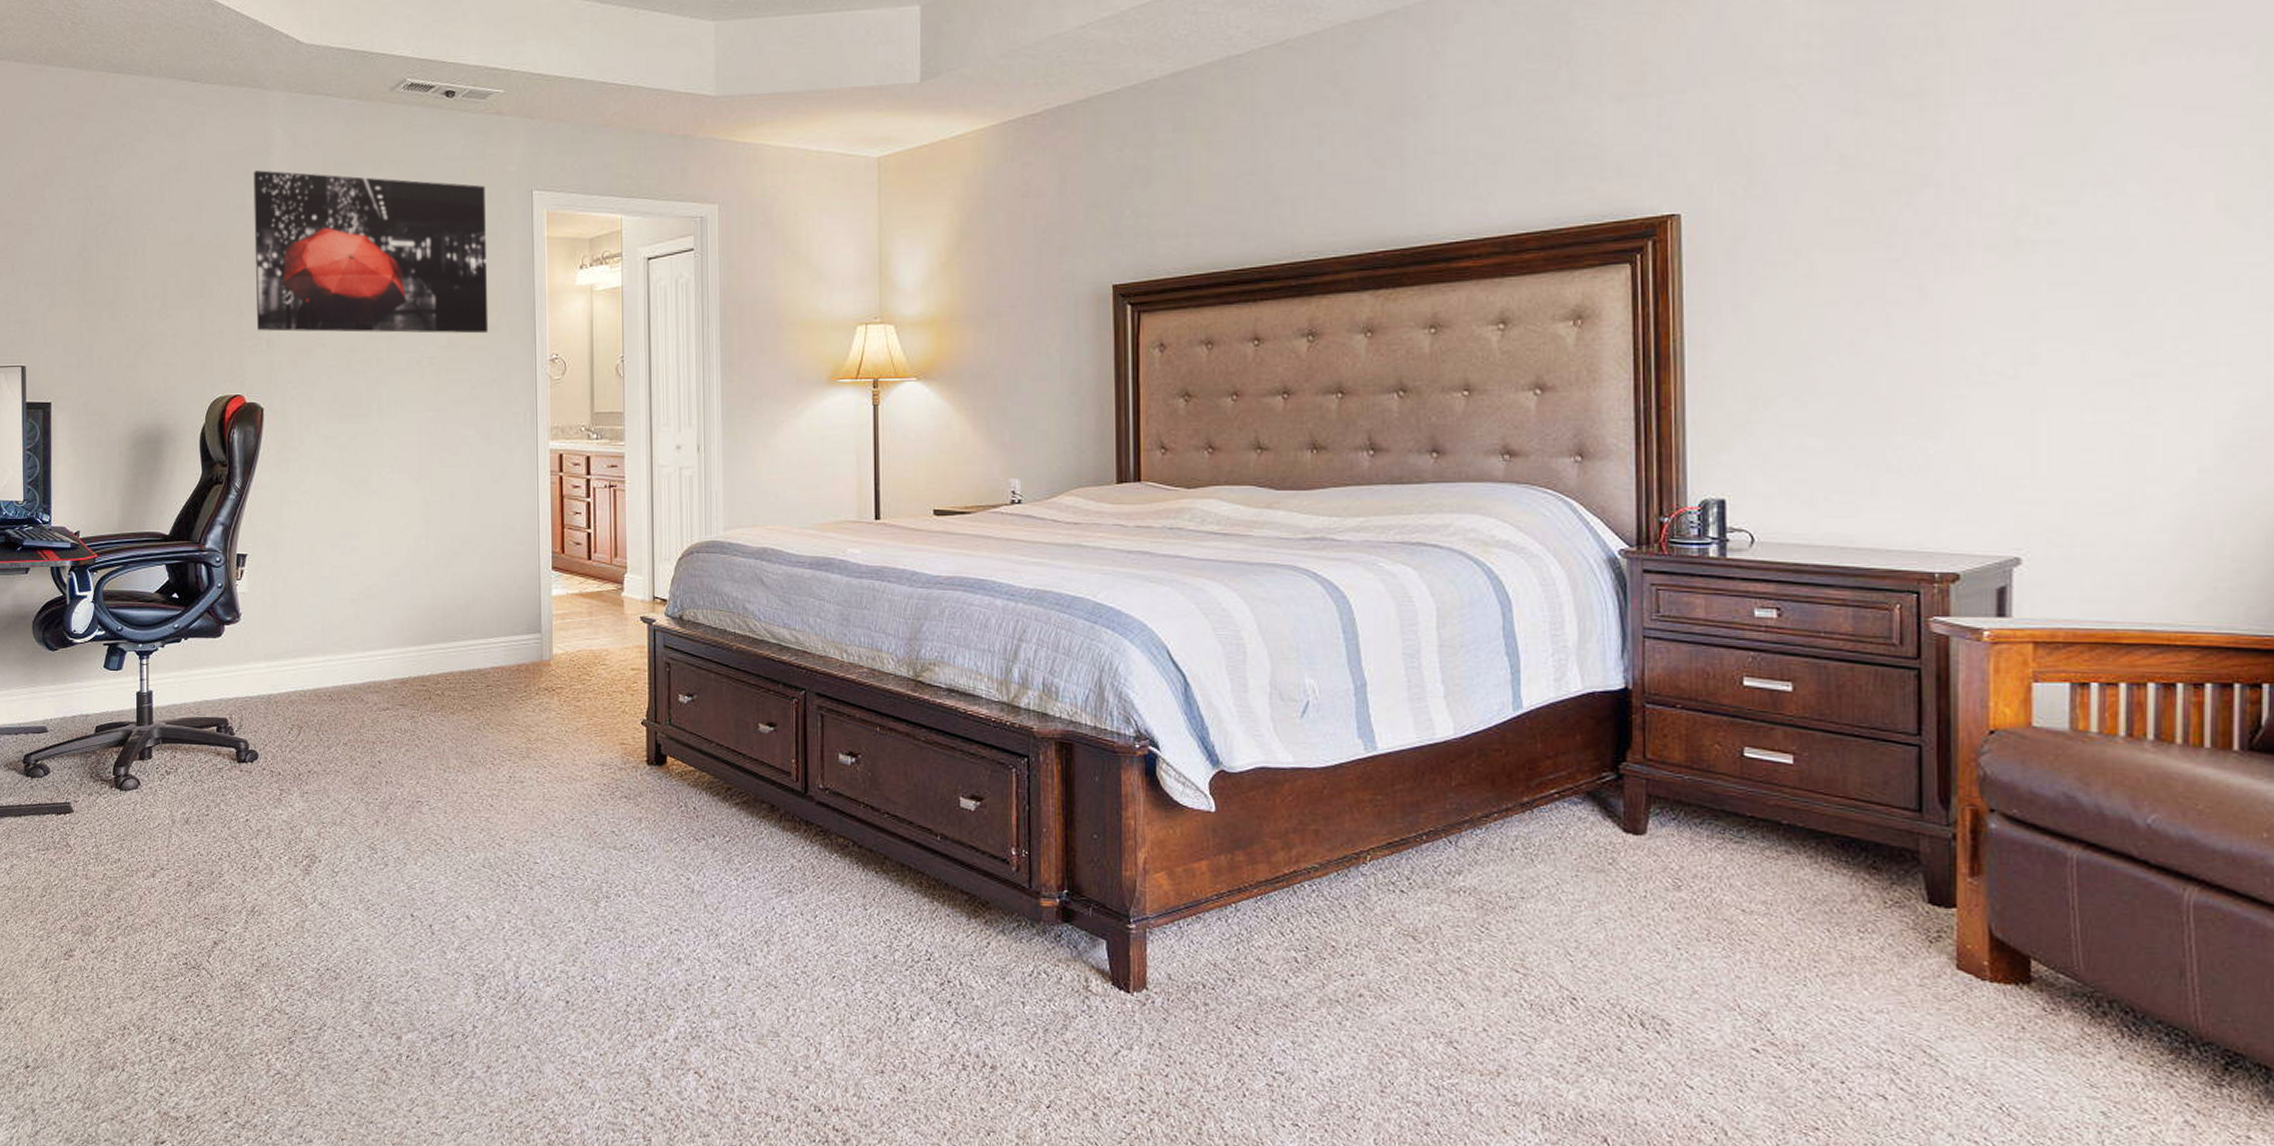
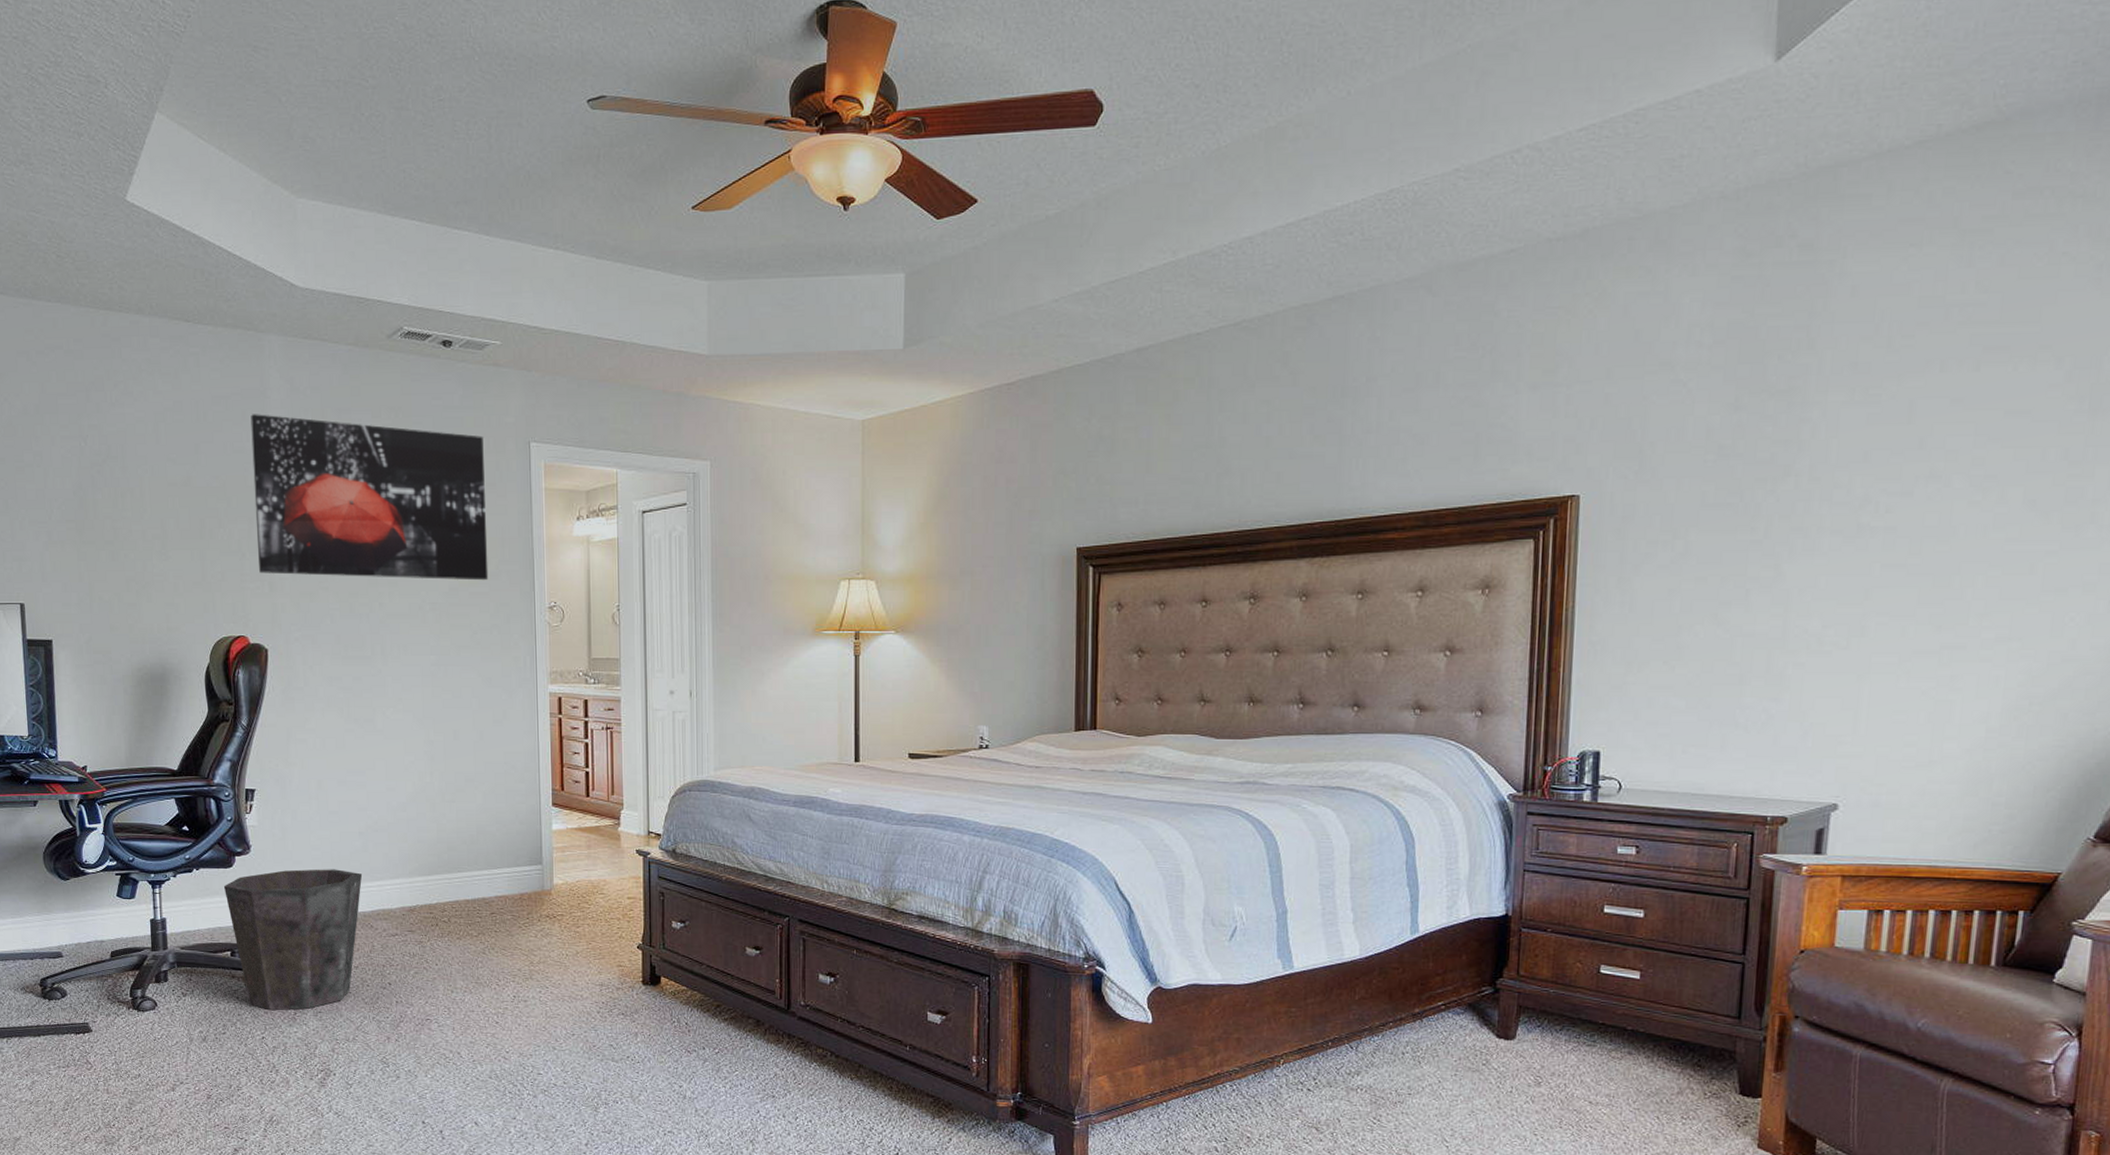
waste bin: none [211,638,354,791] -> present [223,869,363,1011]

